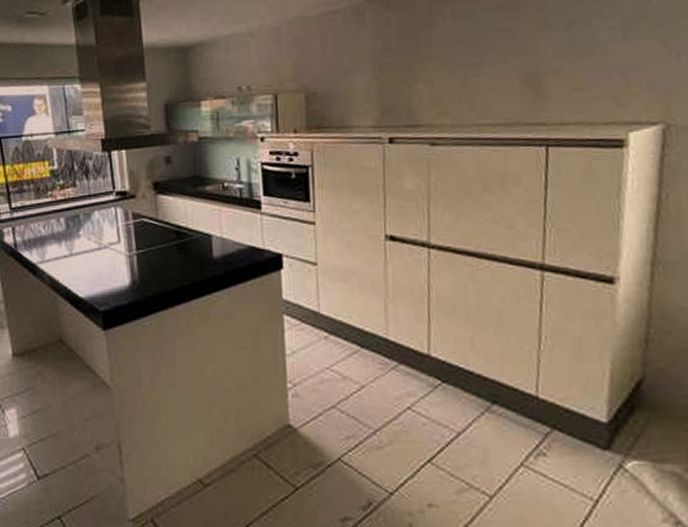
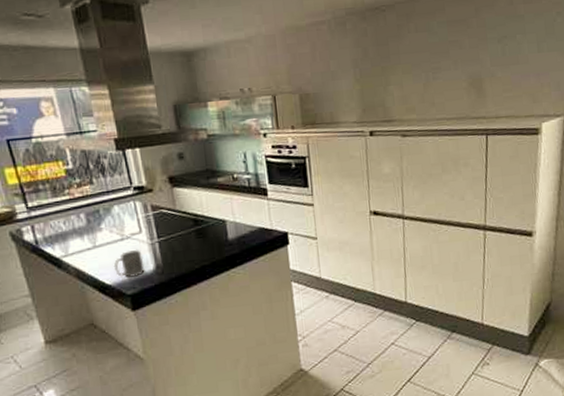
mug: none [88,260,120,292] -> present [113,249,145,278]

